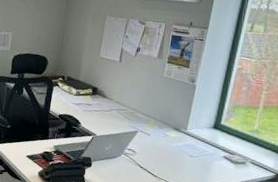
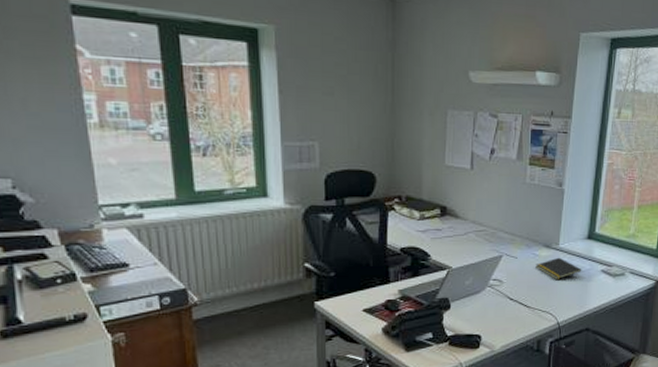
notepad: none [165,139,206,158] -> present [535,257,582,279]

